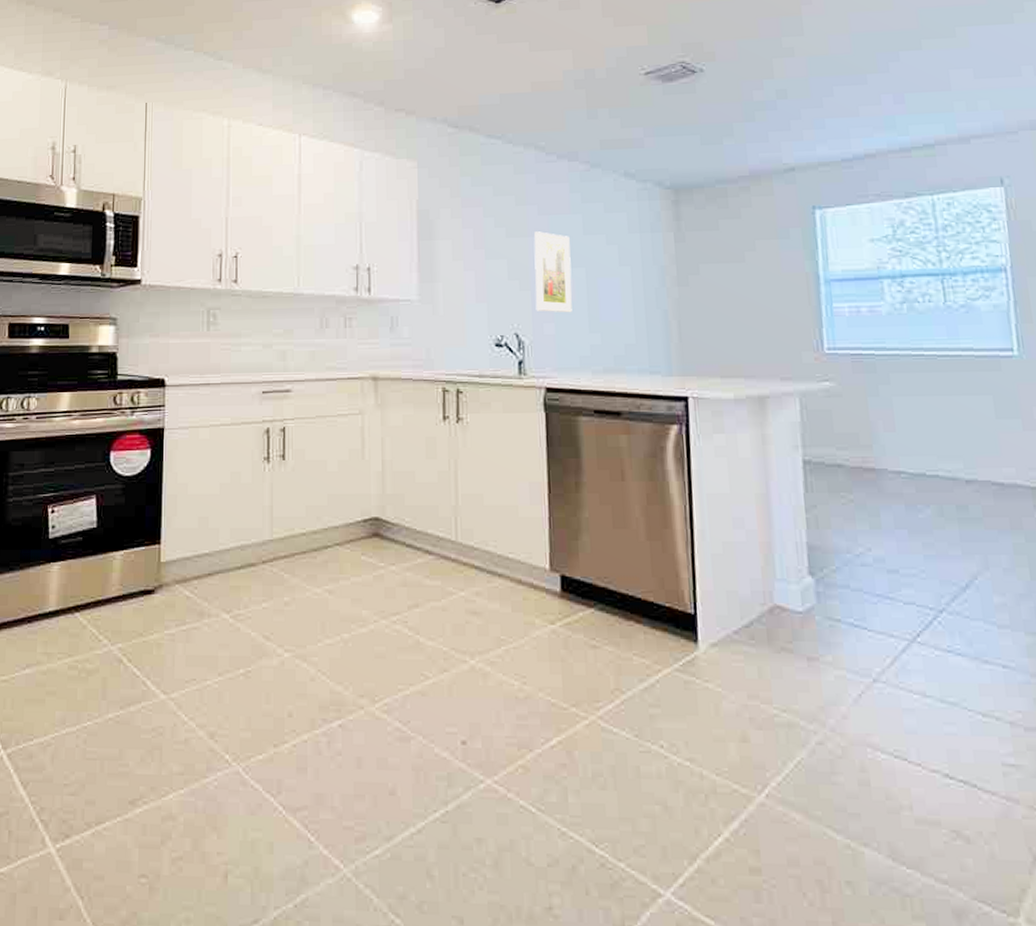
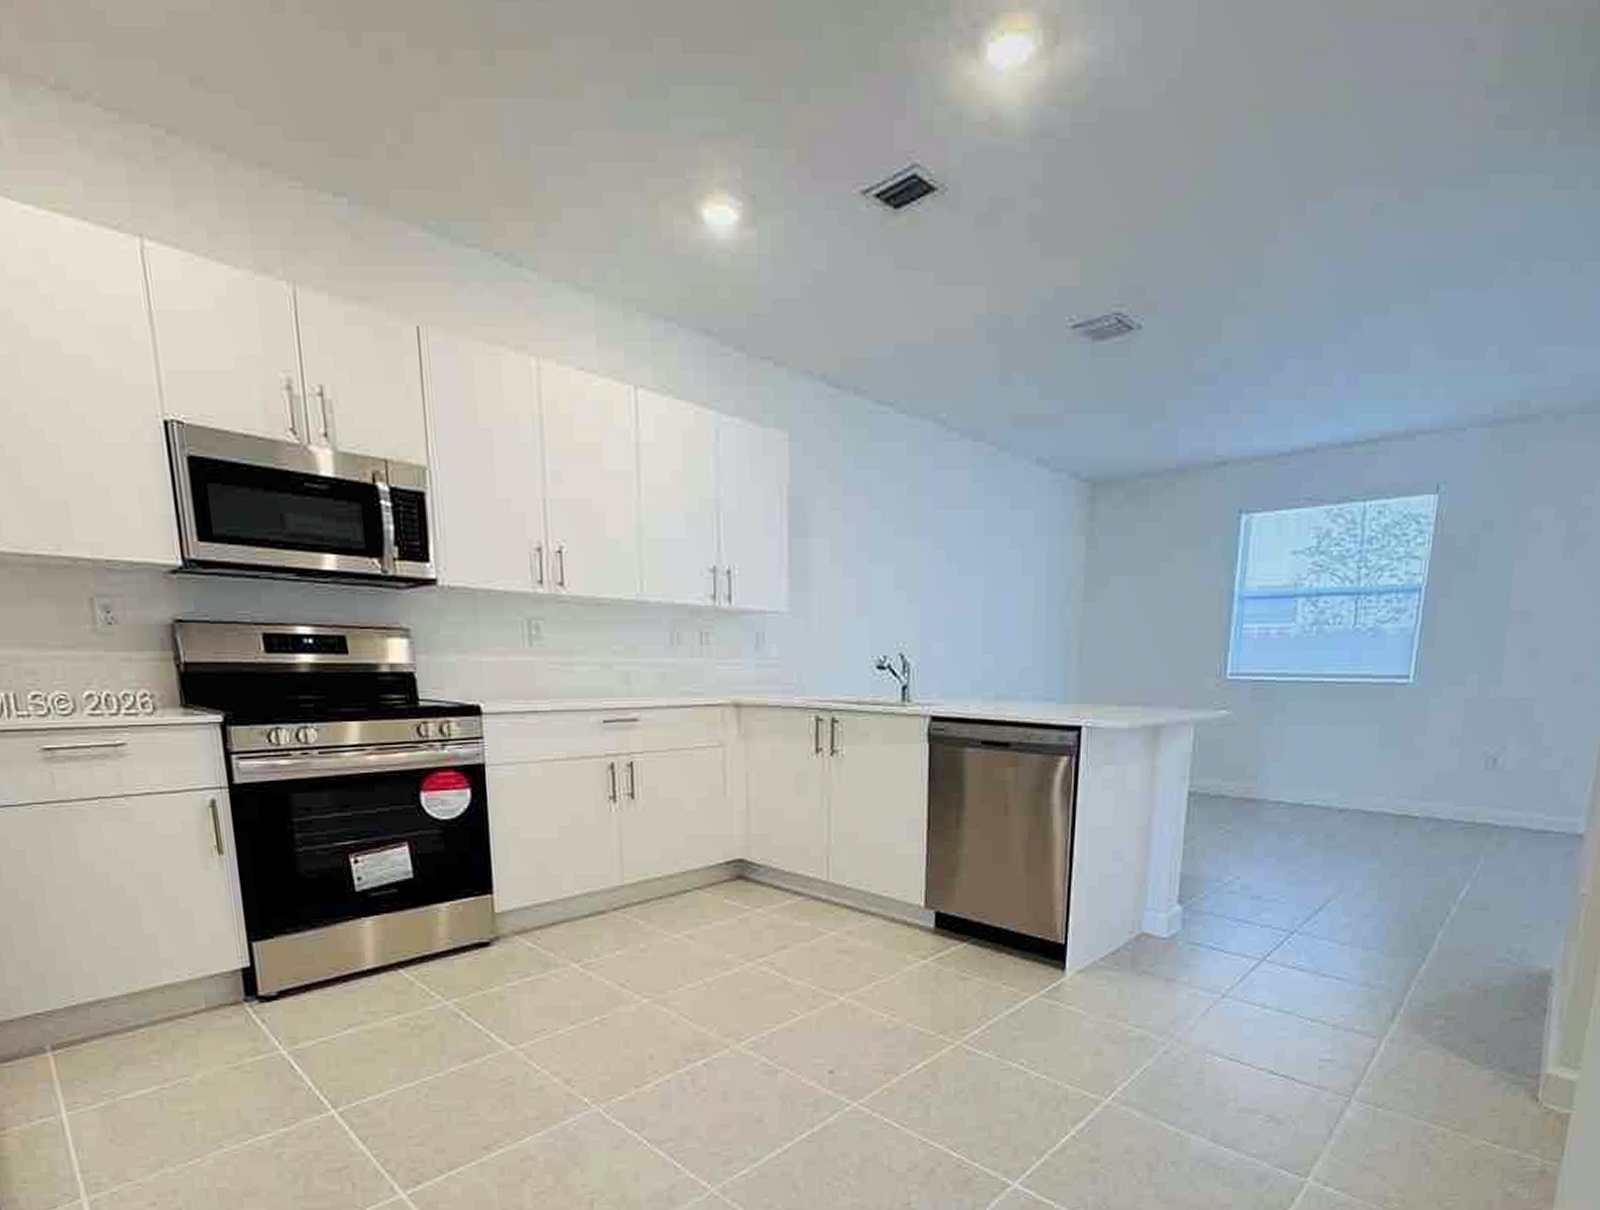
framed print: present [534,231,572,313] -> none [924,530,968,631]

